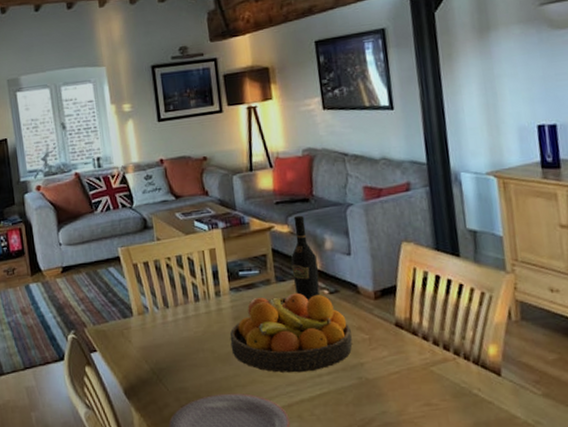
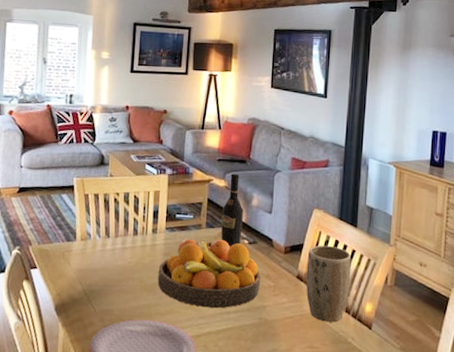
plant pot: none [404,282,465,374] -> present [306,245,352,323]

